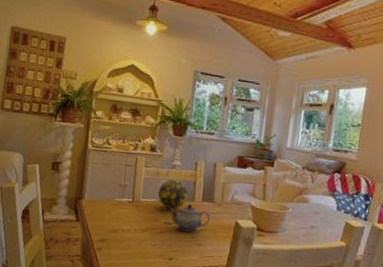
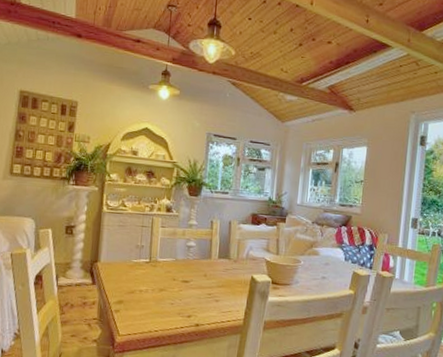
decorative ball: present [157,178,189,210] -> none [175,237,205,268]
teapot: present [169,203,211,232] -> none [187,261,227,289]

